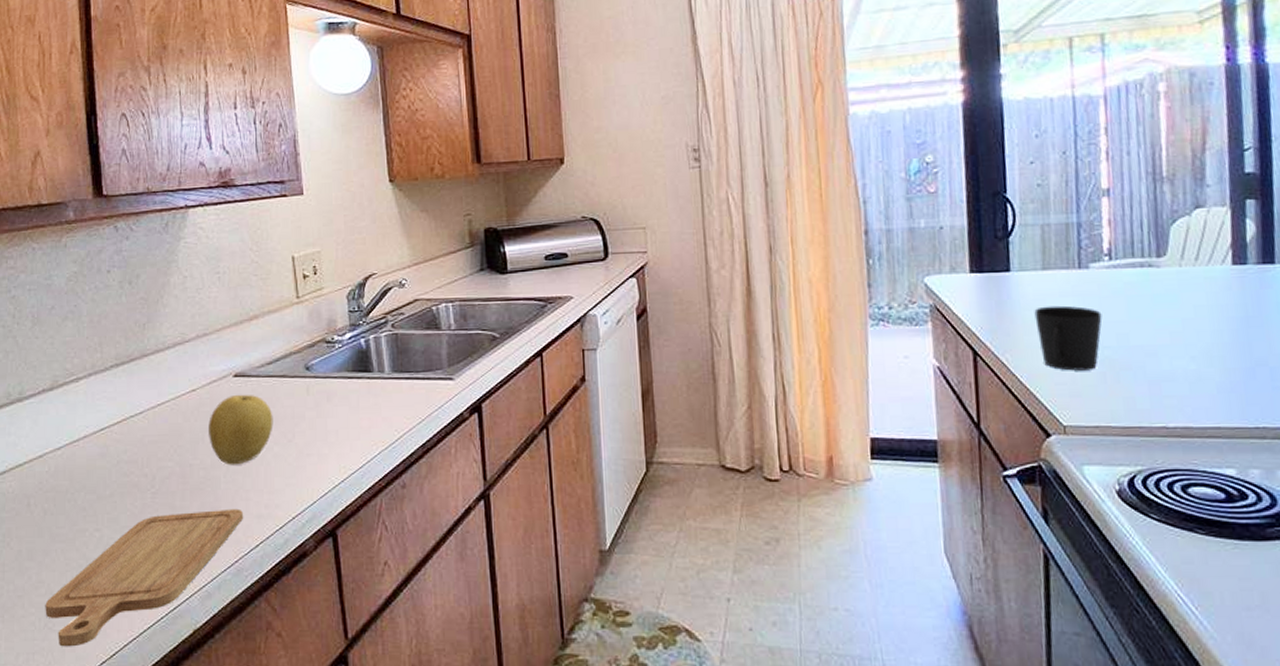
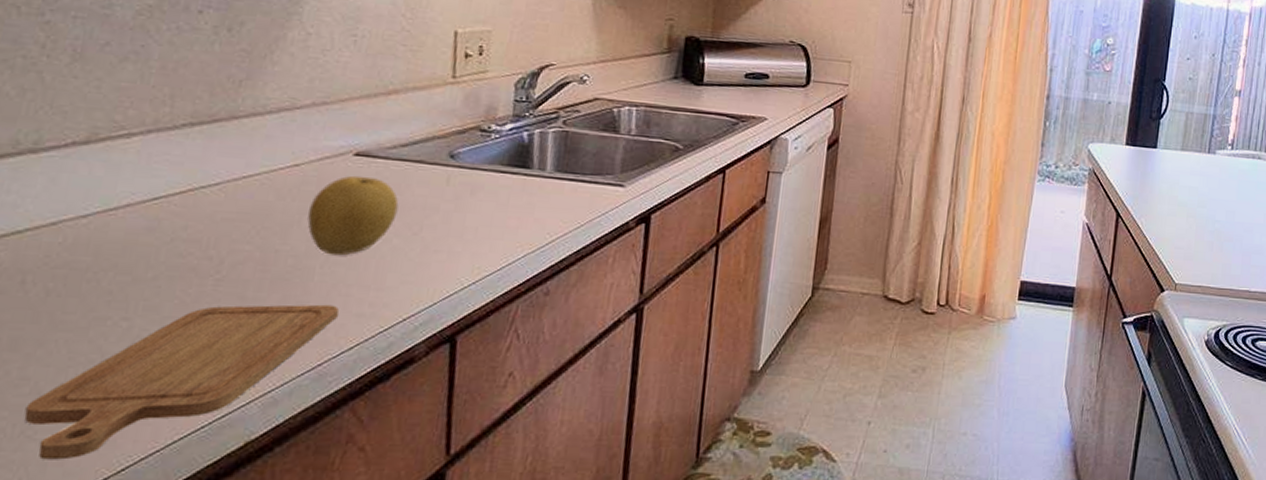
cup: present [1034,305,1103,371] -> none [1168,181,1219,239]

